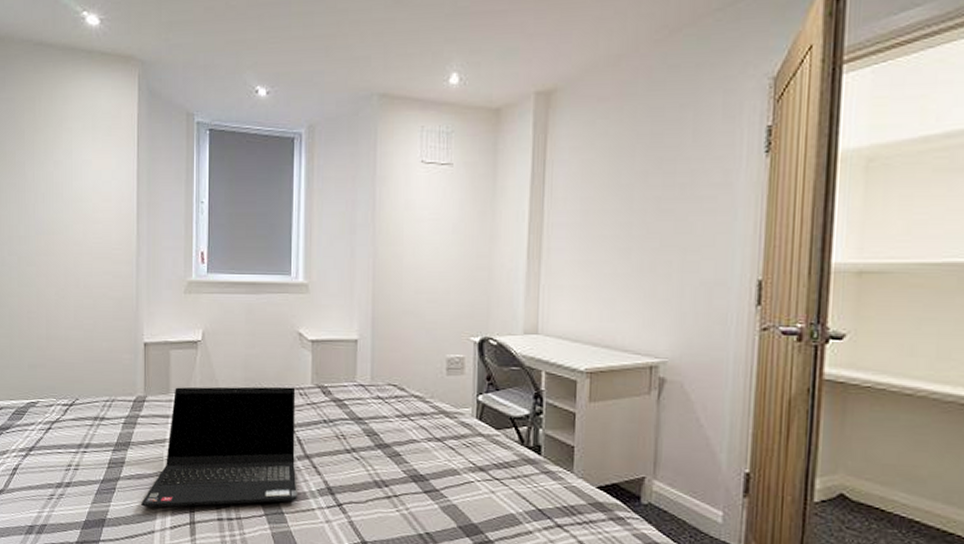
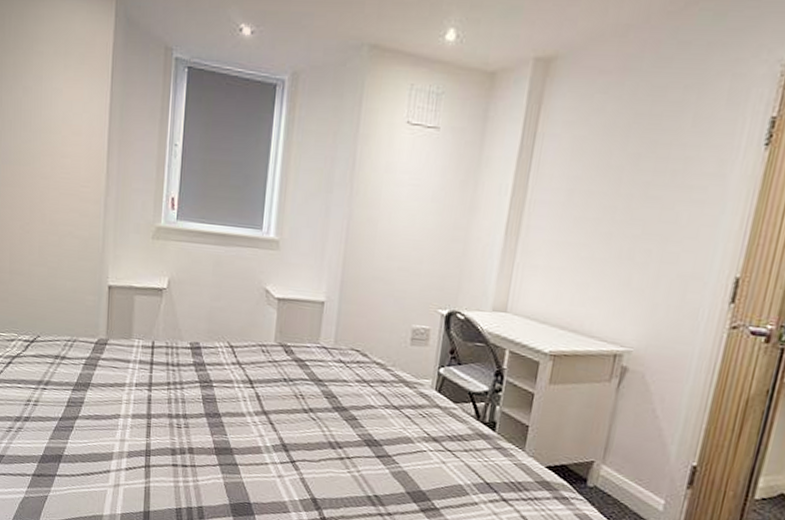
laptop computer: present [141,386,297,508] -> none [98,333,258,455]

